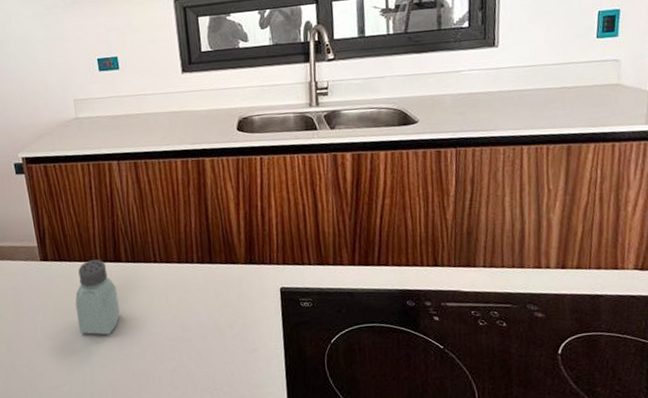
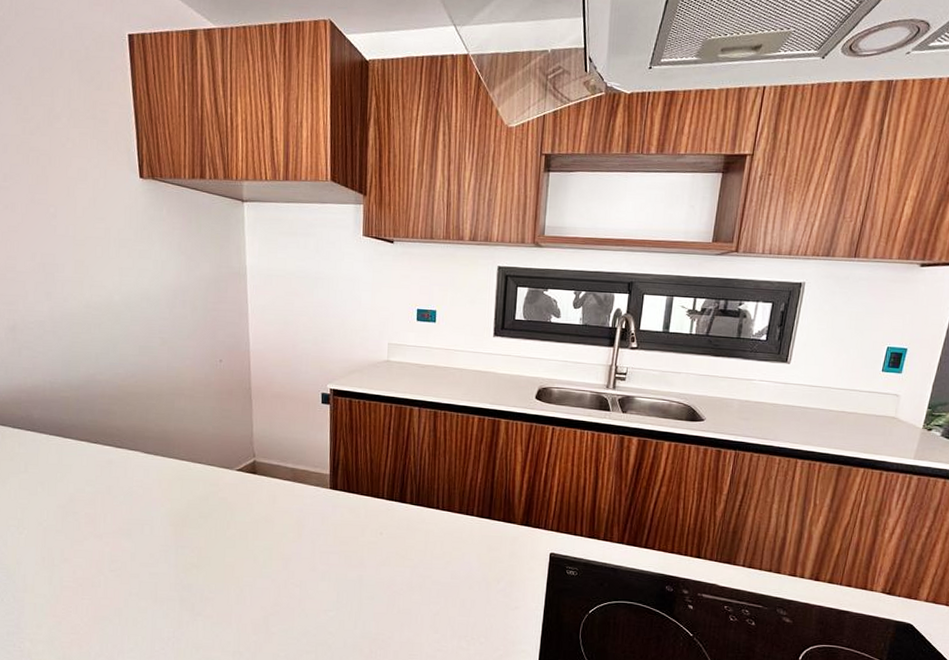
saltshaker: present [75,259,120,335] -> none [354,496,397,570]

